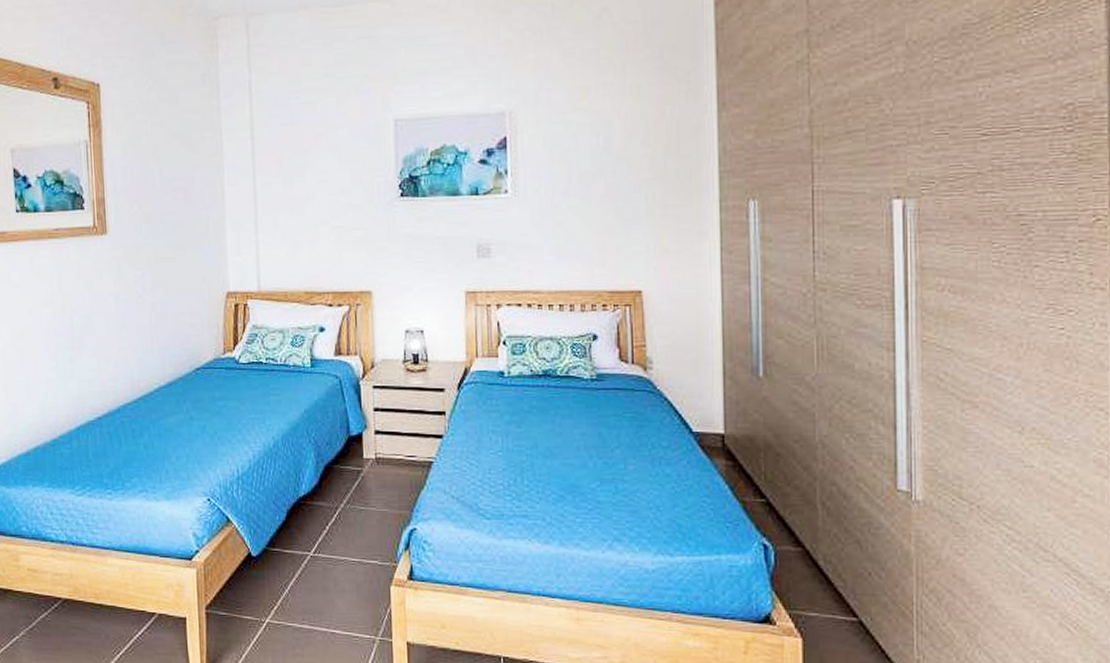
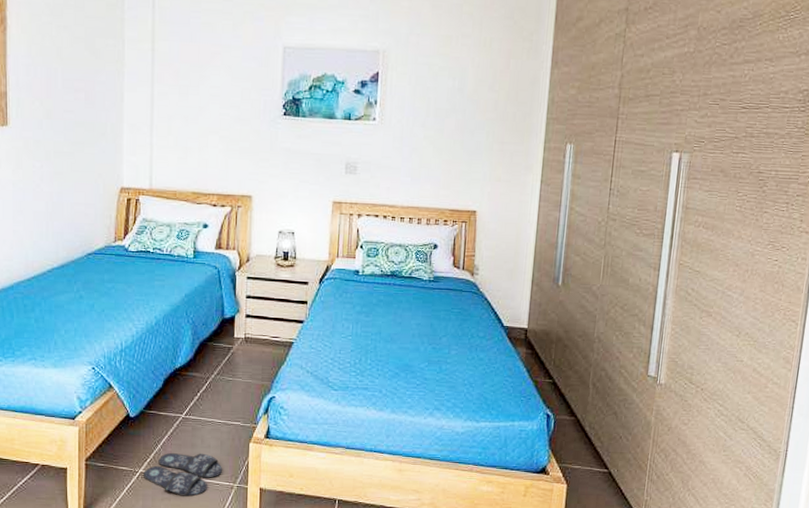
slippers: none [270,599,361,652] -> present [142,453,222,497]

